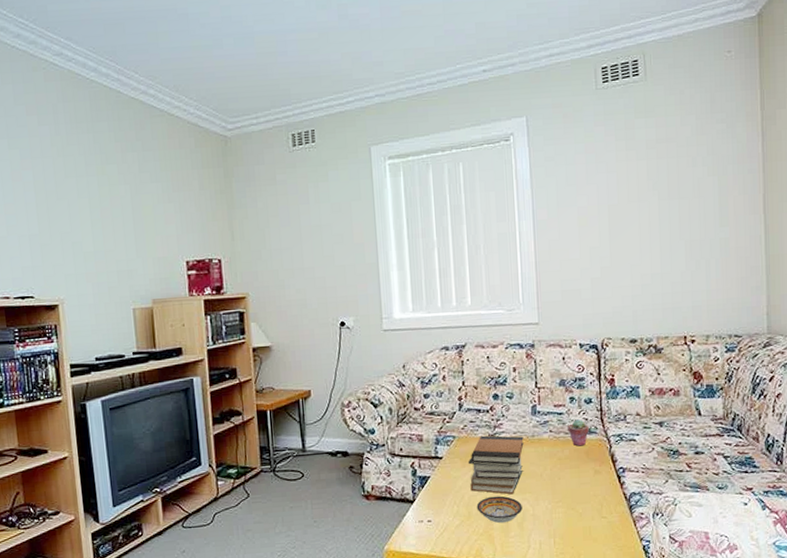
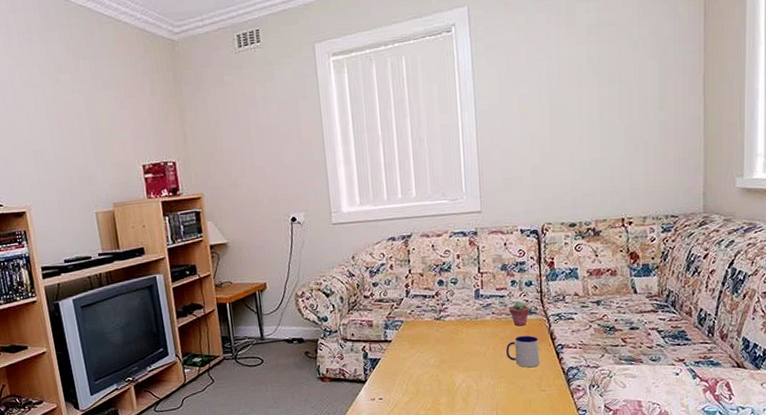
book stack: present [468,435,524,495] -> none [415,319,468,373]
bowl: present [476,495,522,524] -> none [424,374,467,399]
mug: none [564,457,600,492] -> present [505,335,540,368]

